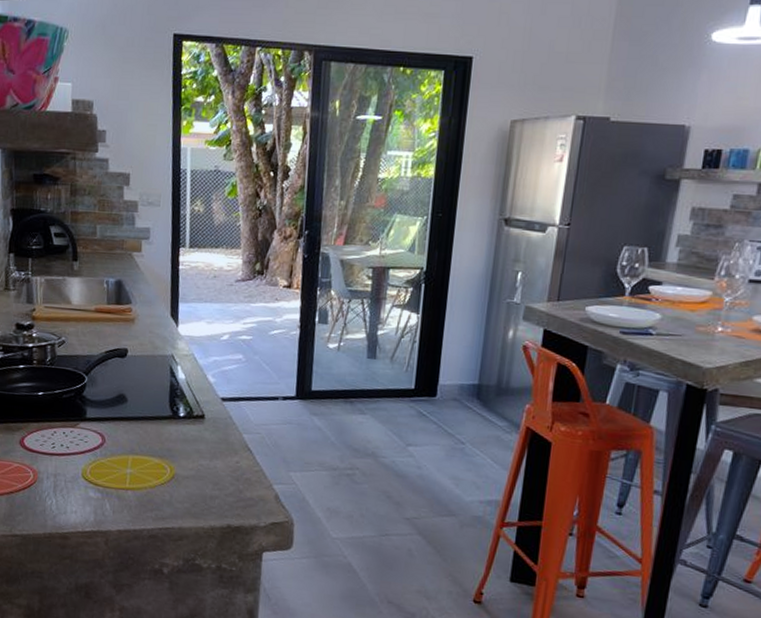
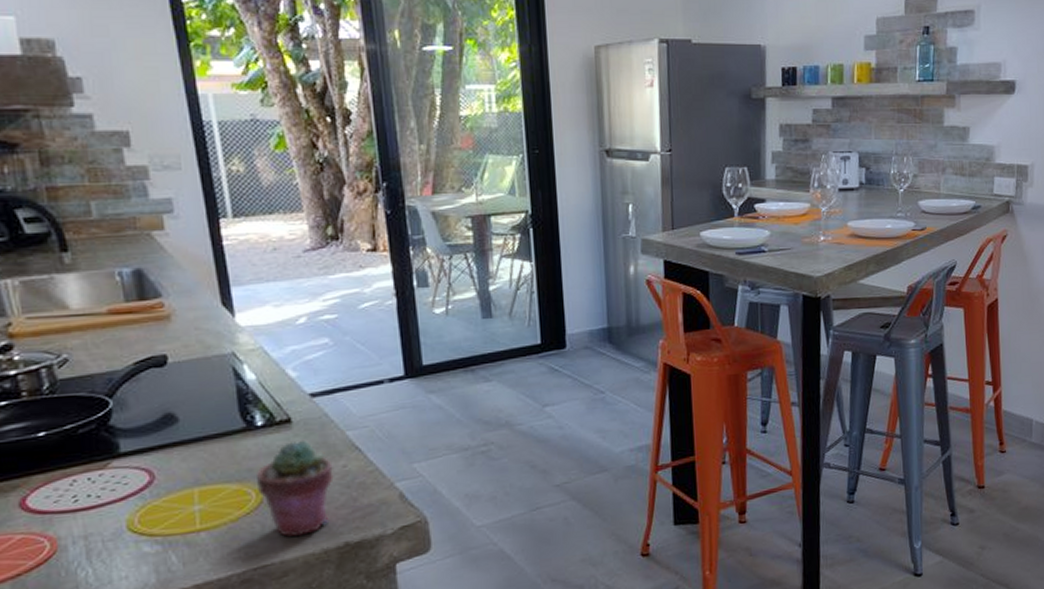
potted succulent: none [172,434,229,512] -> present [255,441,334,537]

